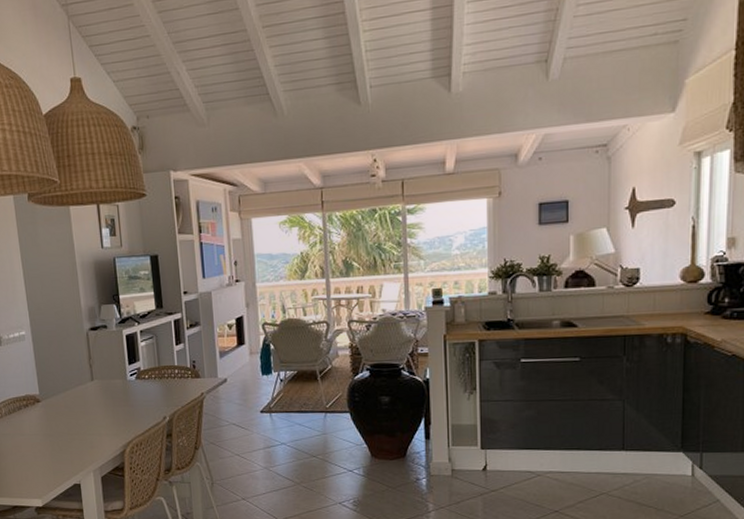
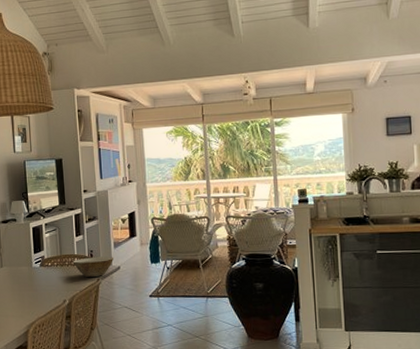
bowl: none [172,367,219,391] -> present [72,256,113,277]

